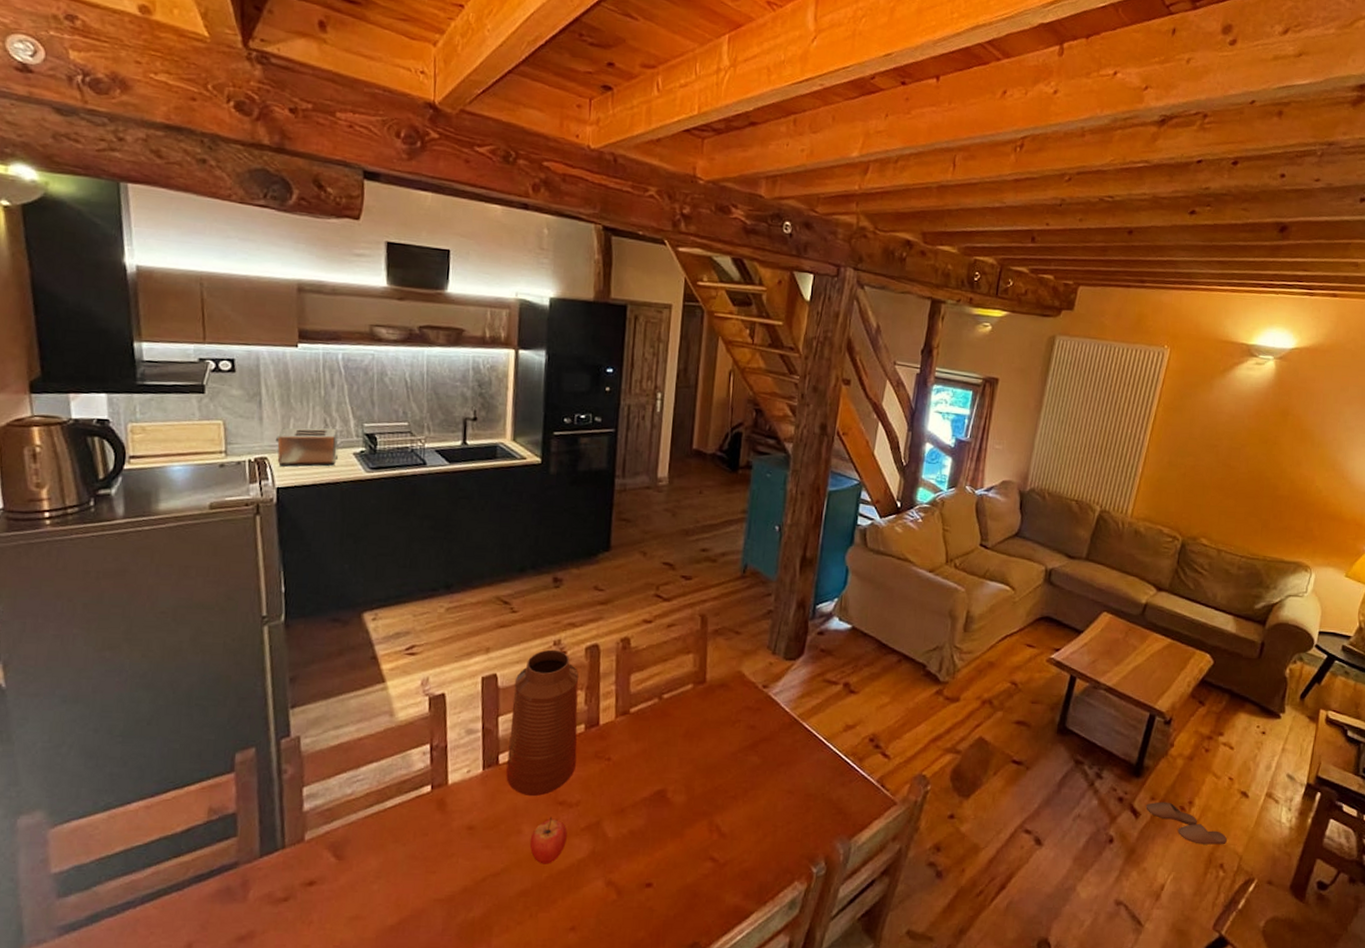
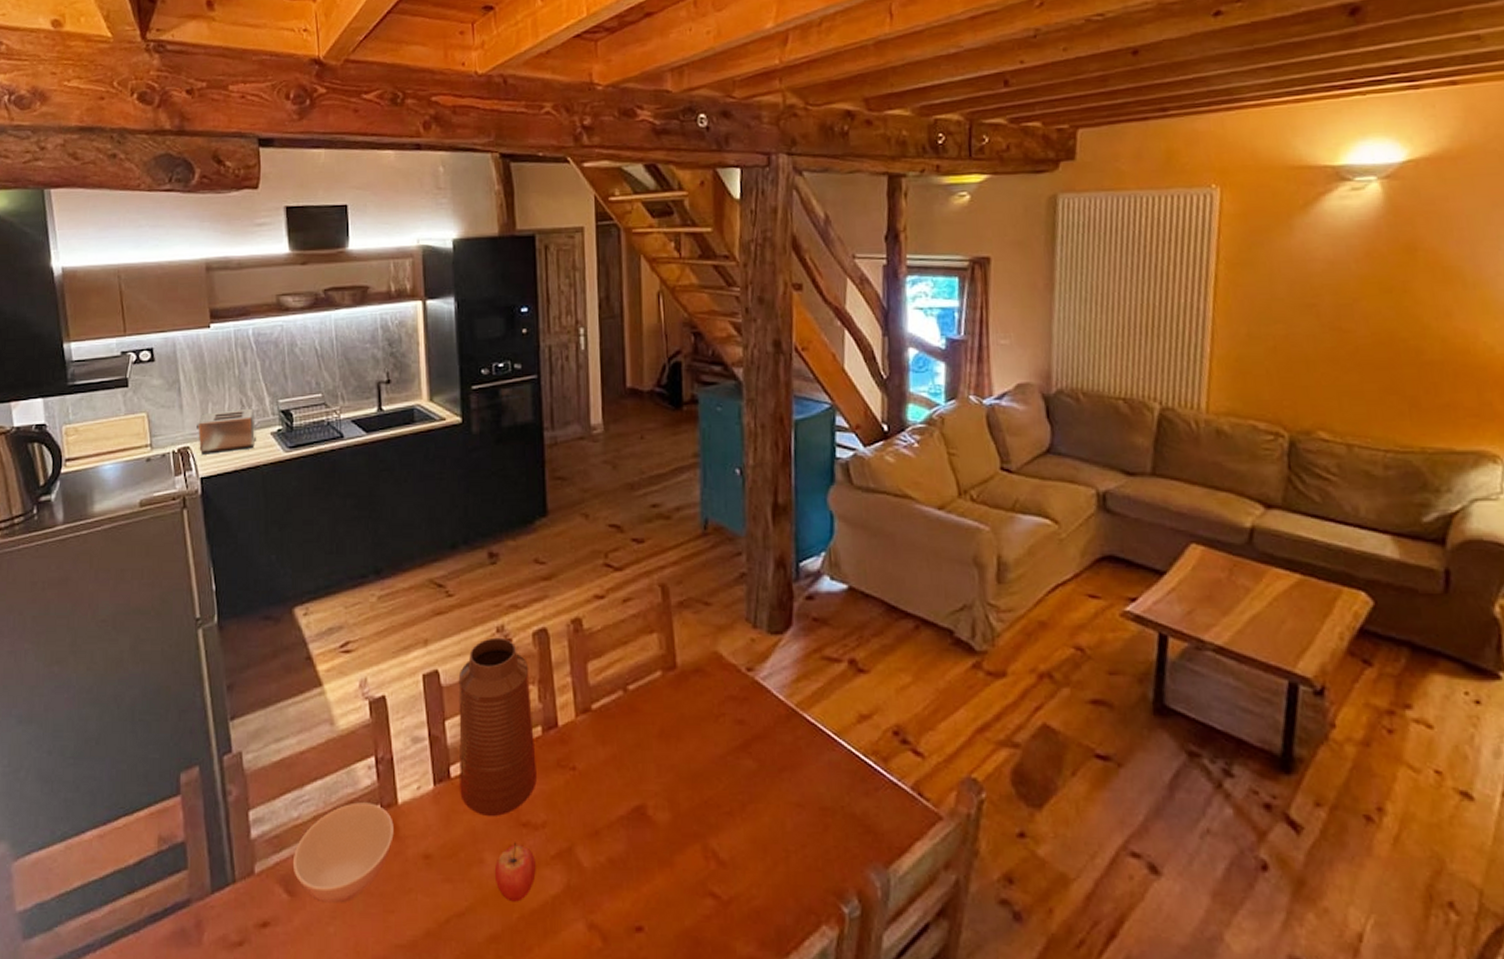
bowl: none [342,782,443,865] -> present [292,802,394,903]
slippers: present [1146,801,1227,845] -> none [1309,808,1452,873]

